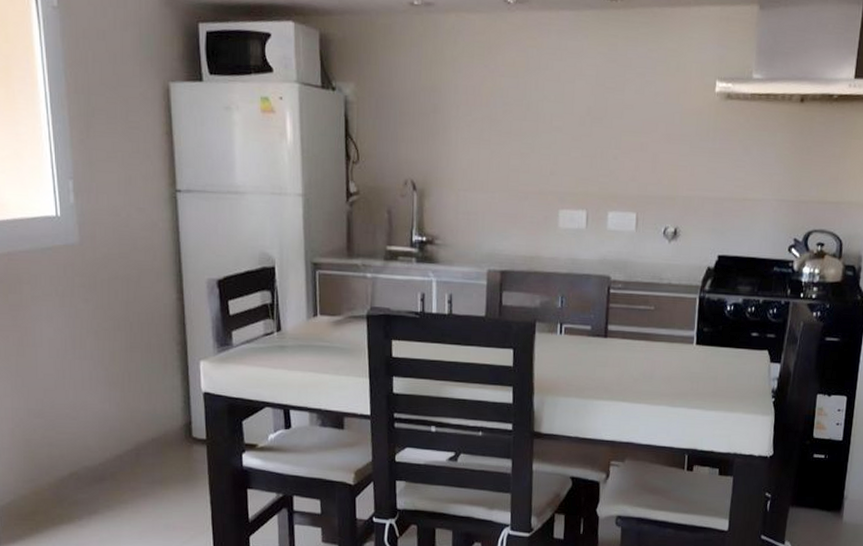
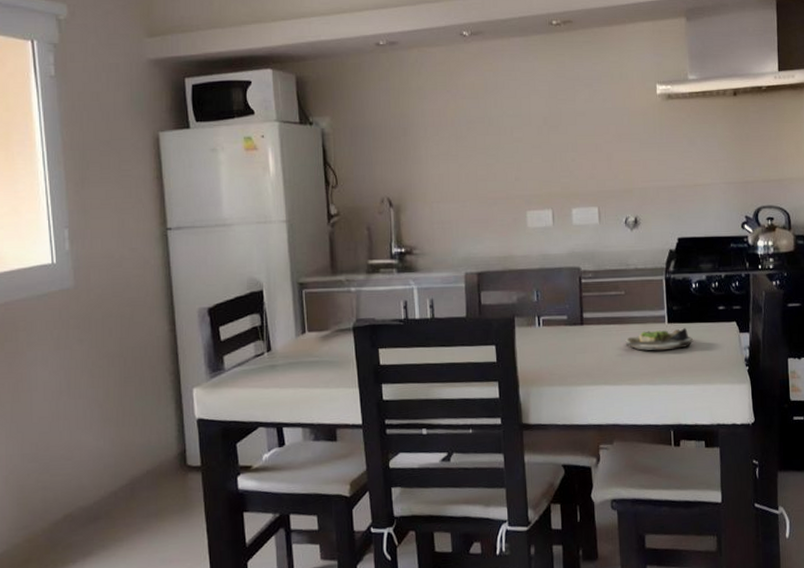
salad plate: none [649,350,721,373] -> present [625,328,694,351]

